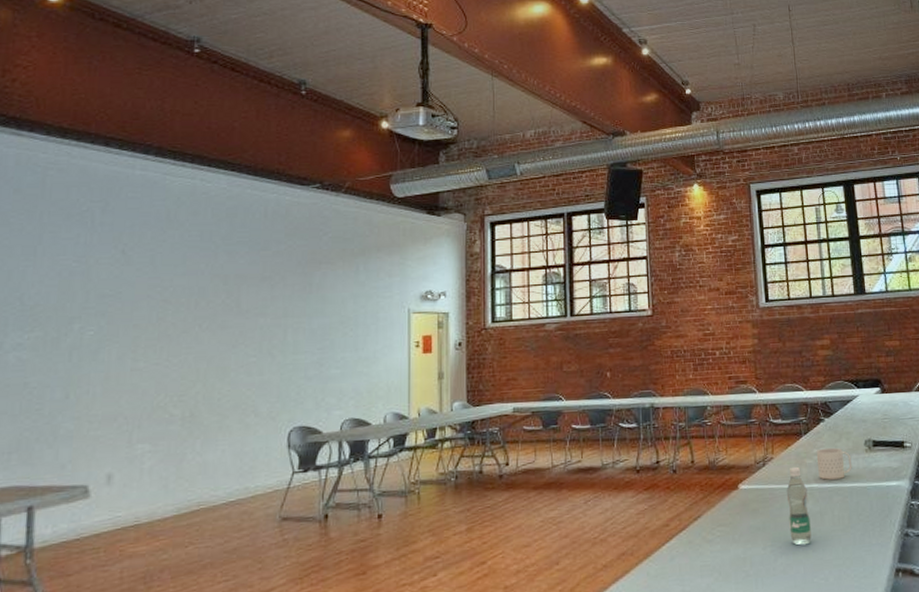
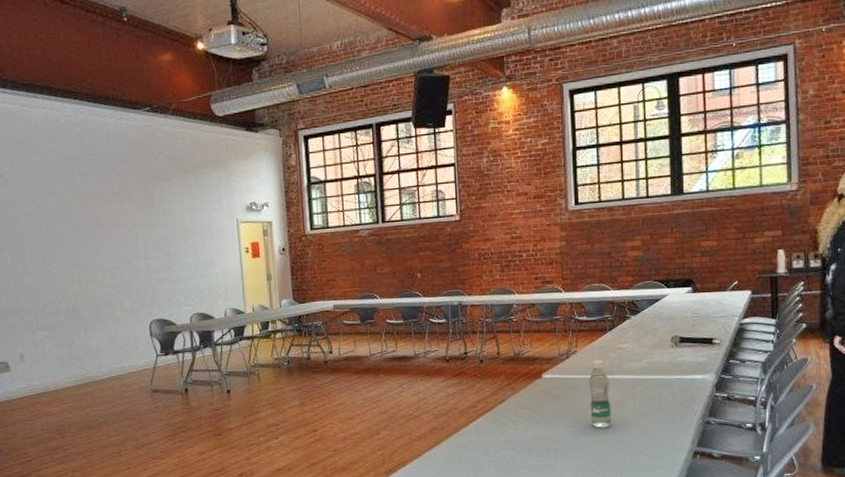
mug: present [816,447,852,480] -> none [620,343,656,372]

